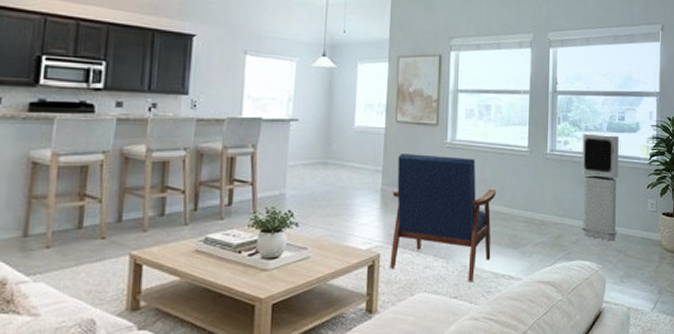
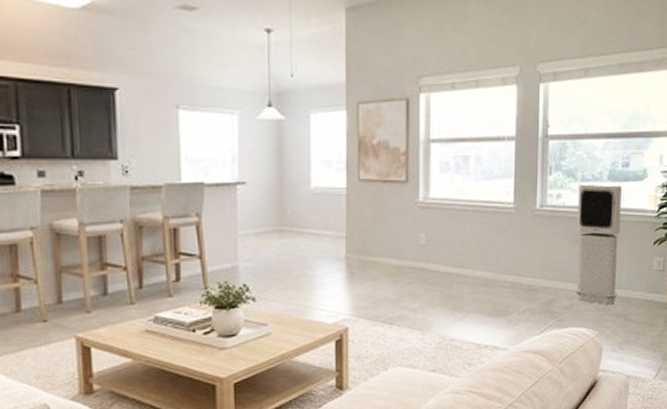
armchair: present [389,152,497,283] -> none [359,215,478,355]

